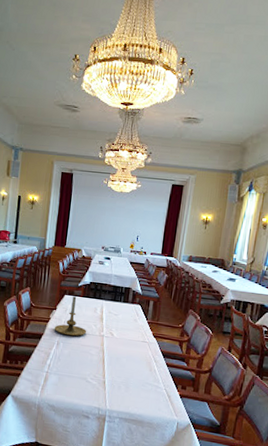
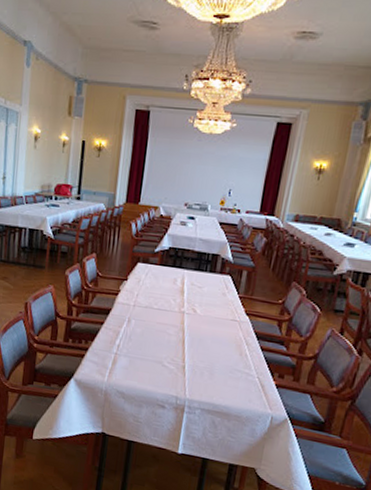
candle holder: present [54,296,87,336] -> none [124,264,164,312]

